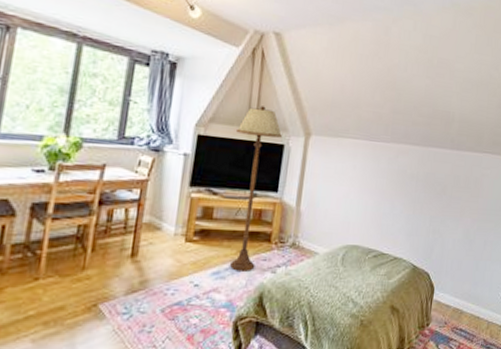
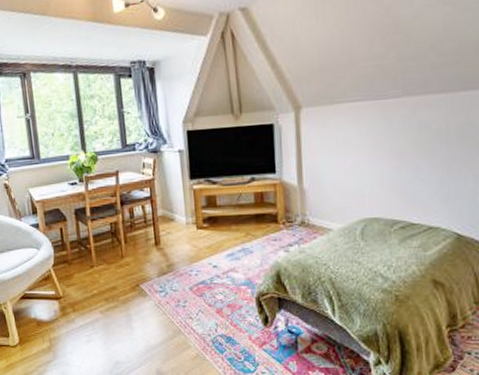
floor lamp: present [230,106,283,271] -> none [222,89,270,252]

